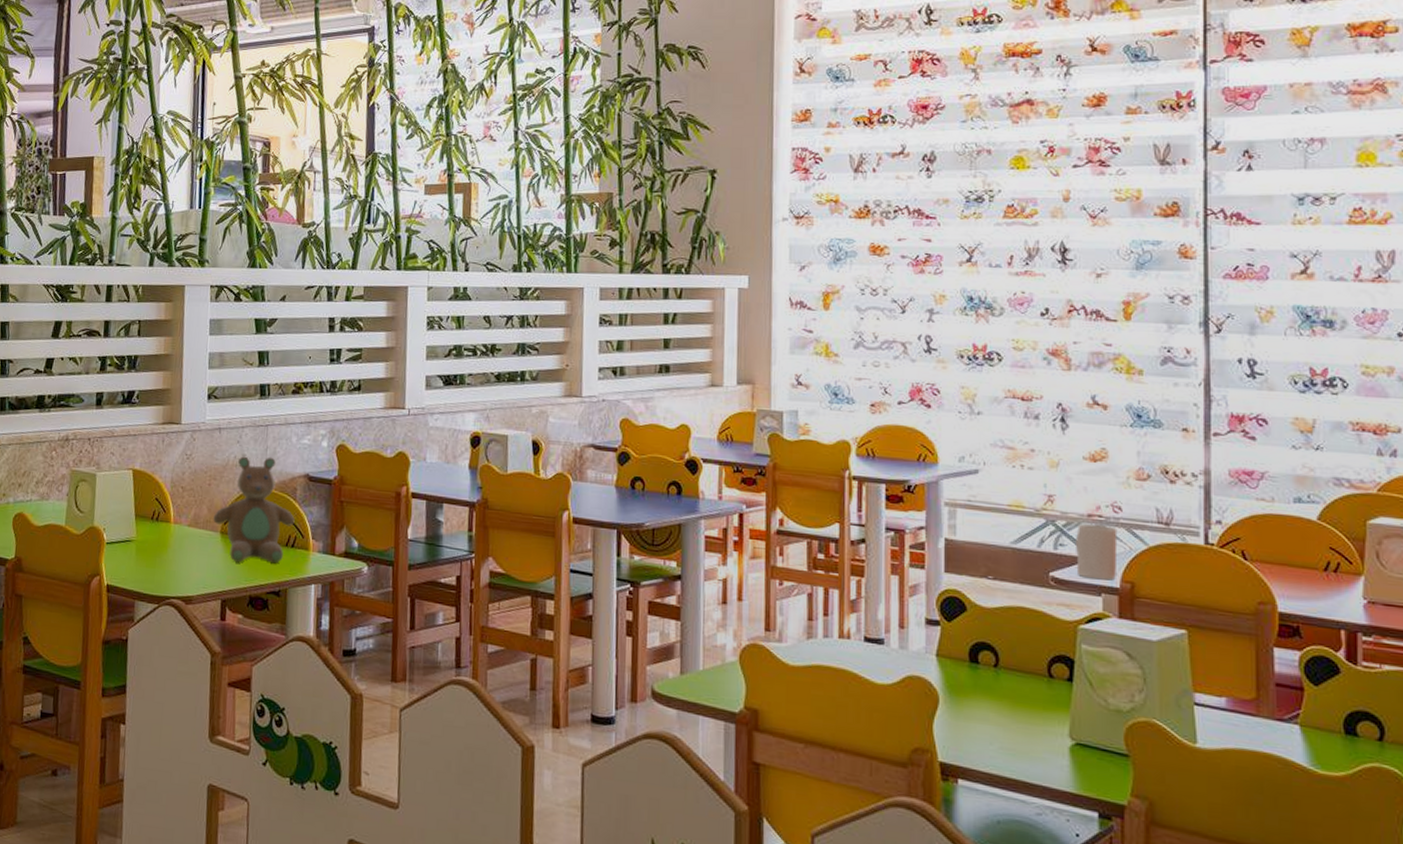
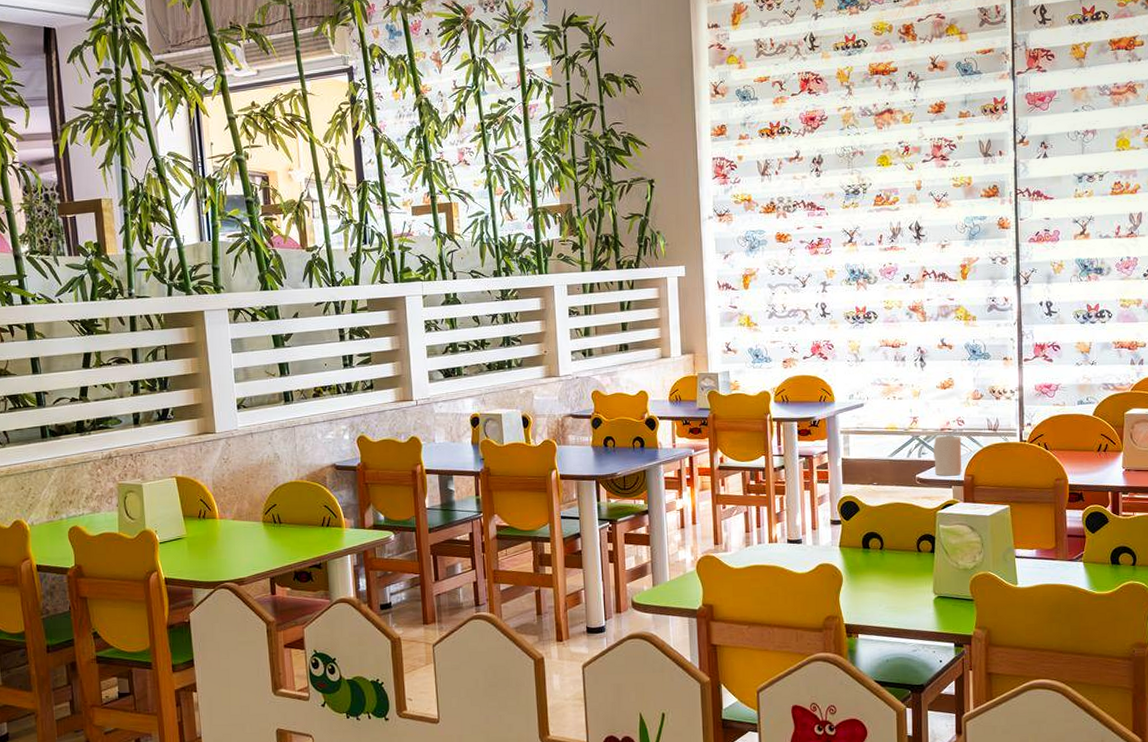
stuffed toy: present [213,456,295,564] -> none [255,453,327,544]

